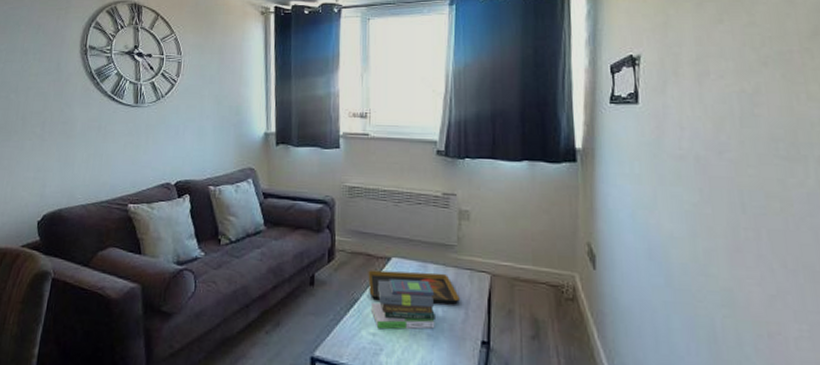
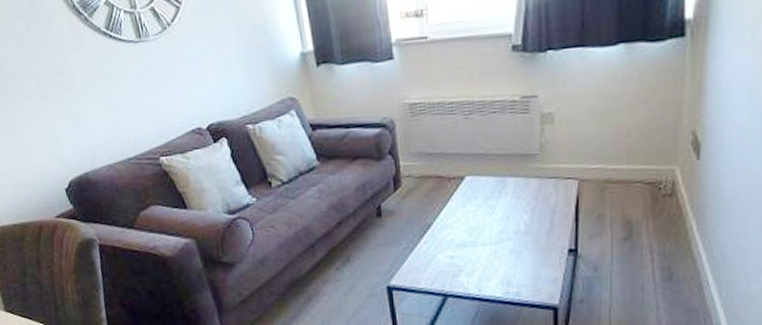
decorative tray: present [368,270,460,305] -> none [440,185,544,222]
books: present [370,279,435,330] -> none [445,195,518,251]

